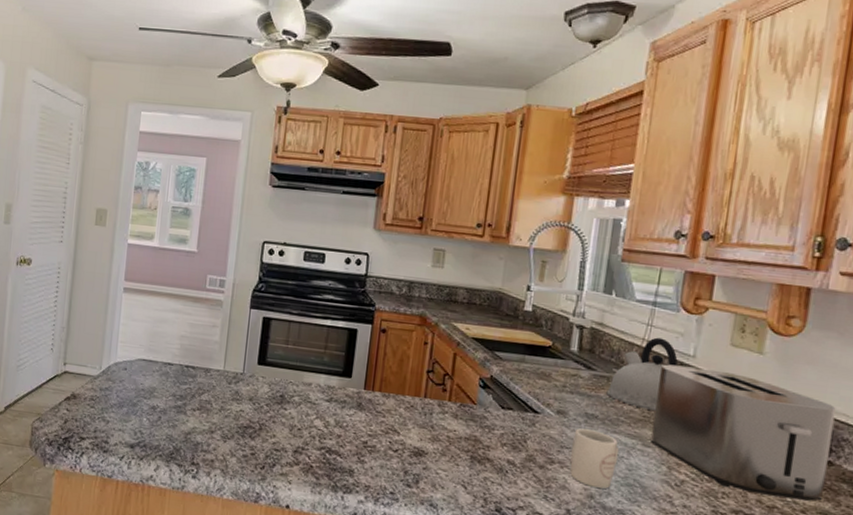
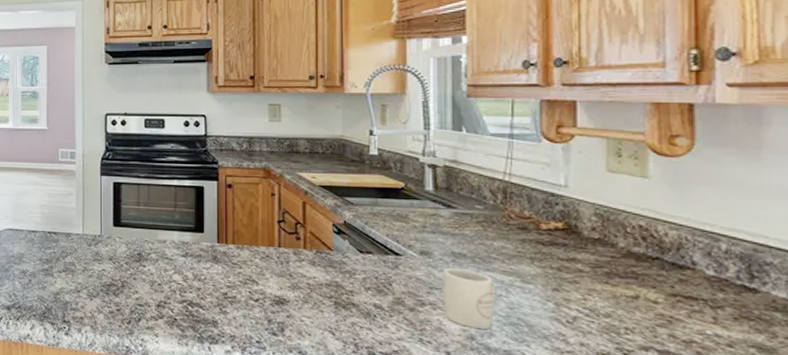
kettle: present [606,337,678,412] -> none [472,170,548,246]
toaster: present [651,364,836,502] -> none [530,196,751,334]

